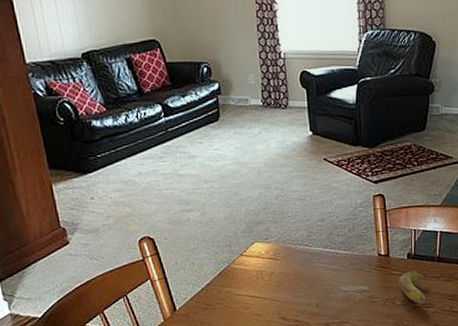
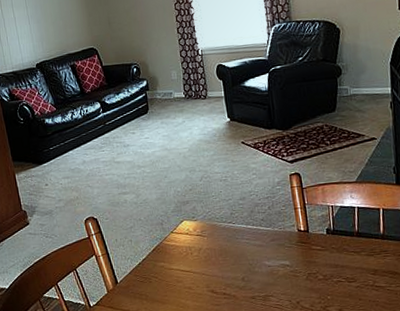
banana: present [398,271,427,305] -> none [319,246,349,279]

